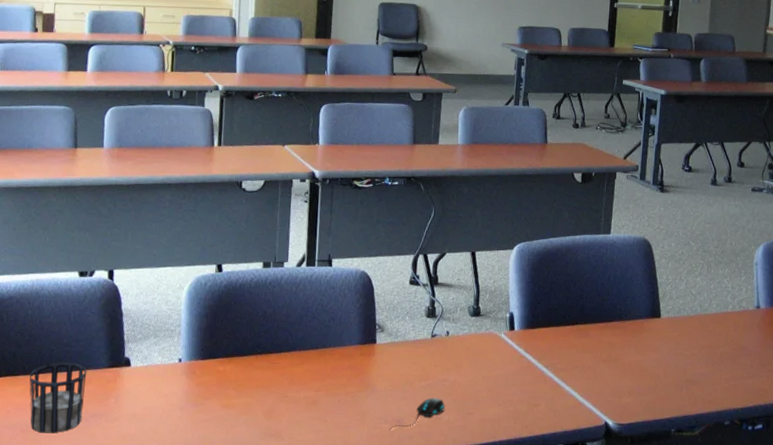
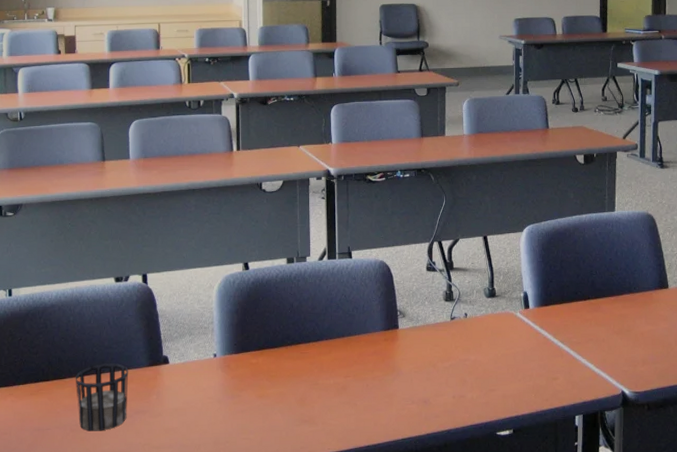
mouse: present [389,397,444,430] -> none [416,377,467,411]

